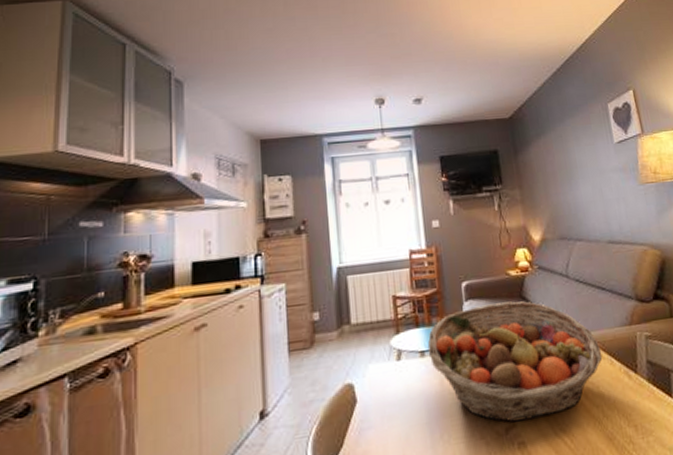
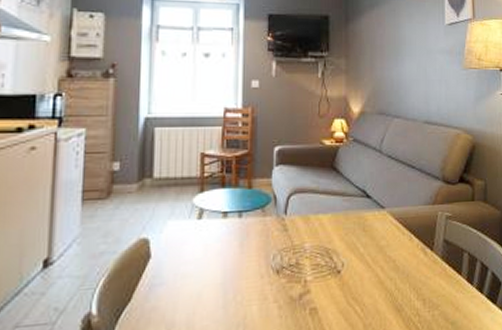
fruit basket: present [427,301,603,423] -> none [231,171,403,289]

